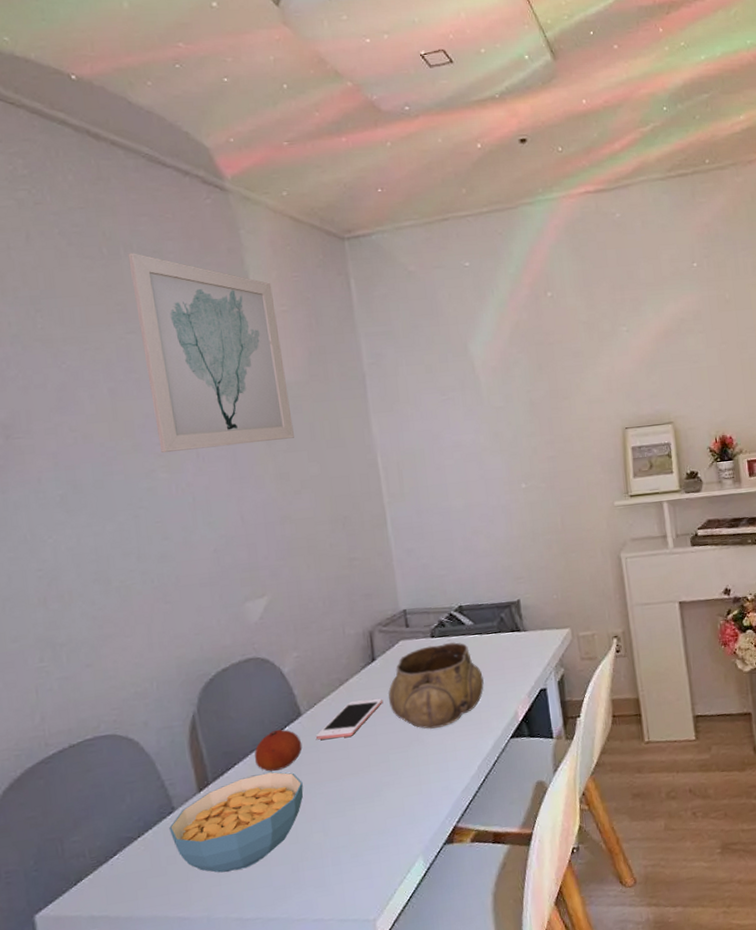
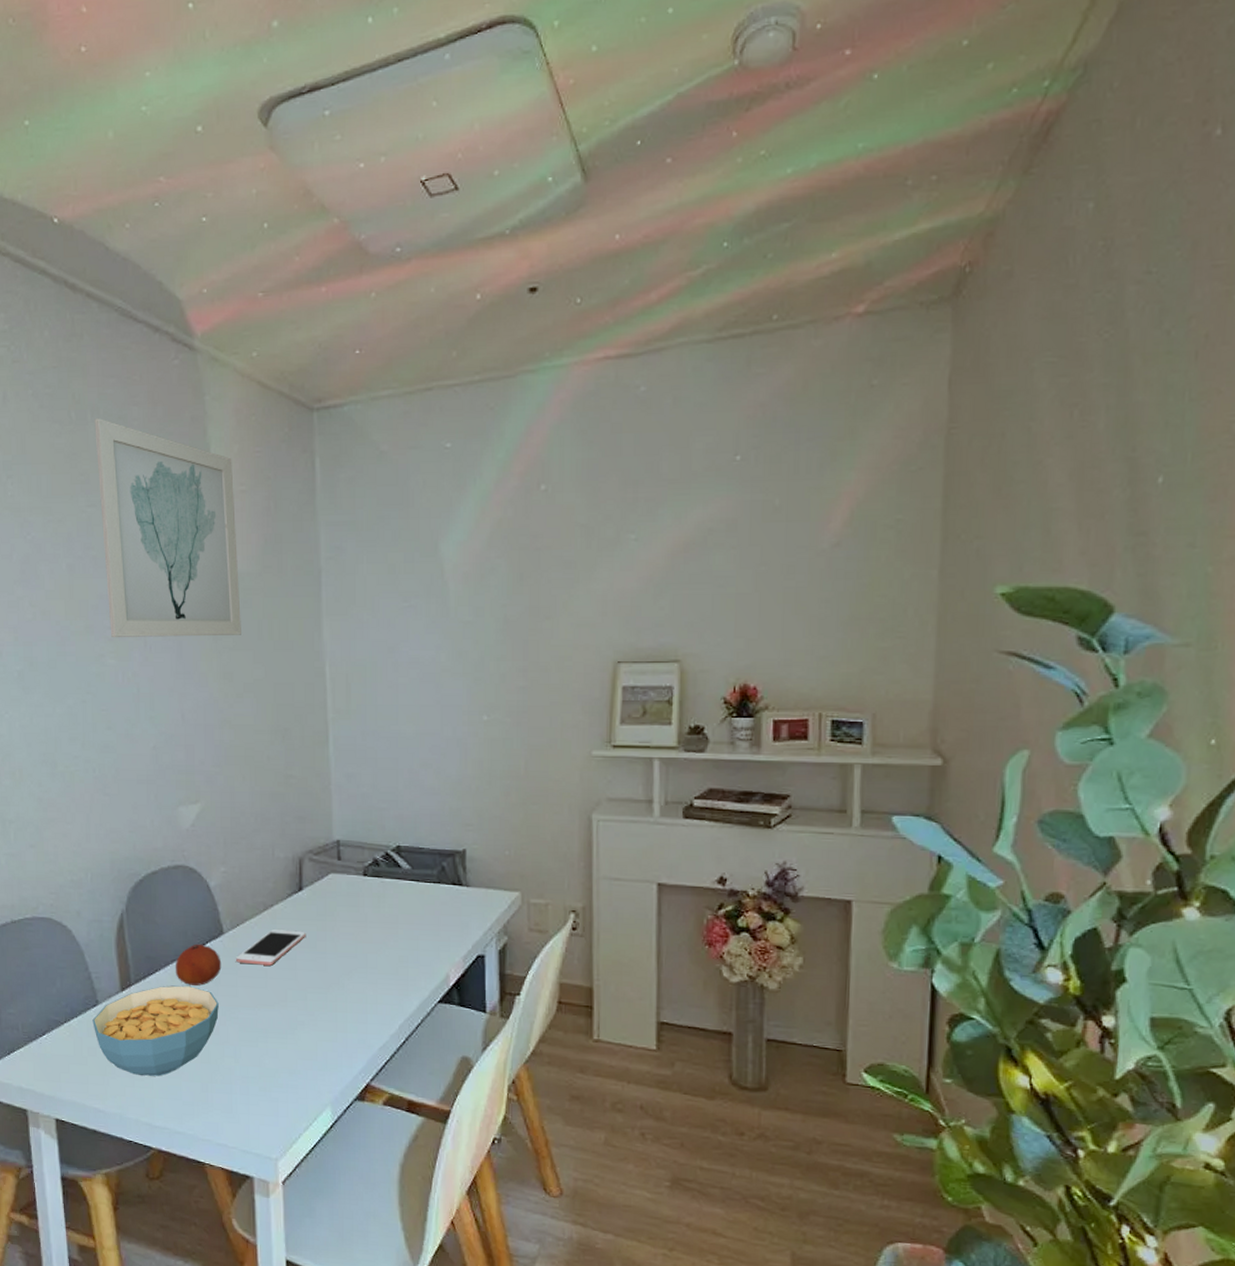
decorative bowl: present [388,642,484,729] -> none [313,884,415,975]

